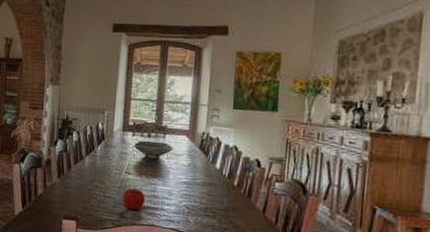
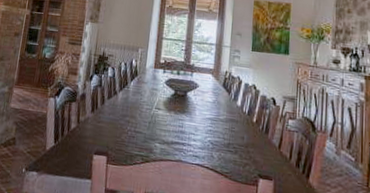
apple: present [122,187,145,211] -> none [152,123,173,146]

